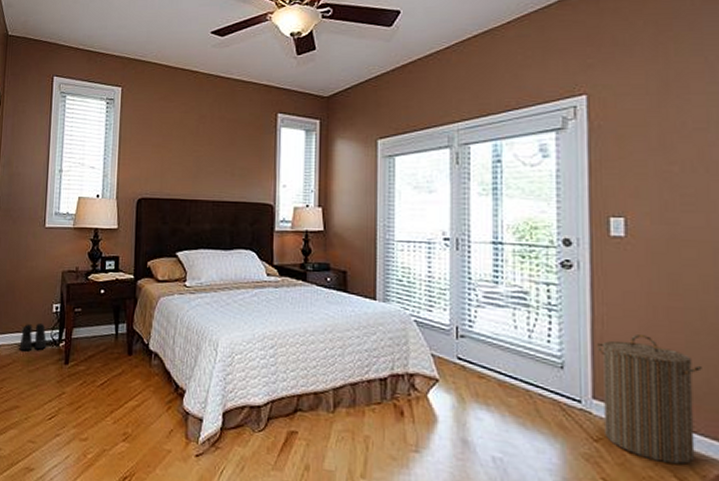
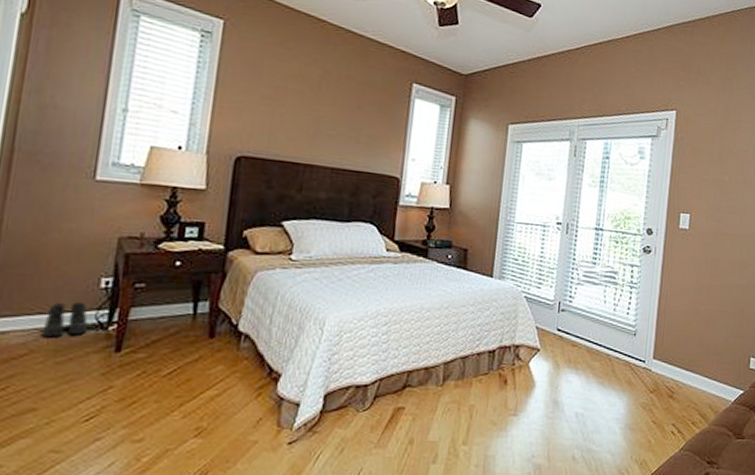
laundry hamper: present [597,335,702,464] -> none [658,307,724,404]

